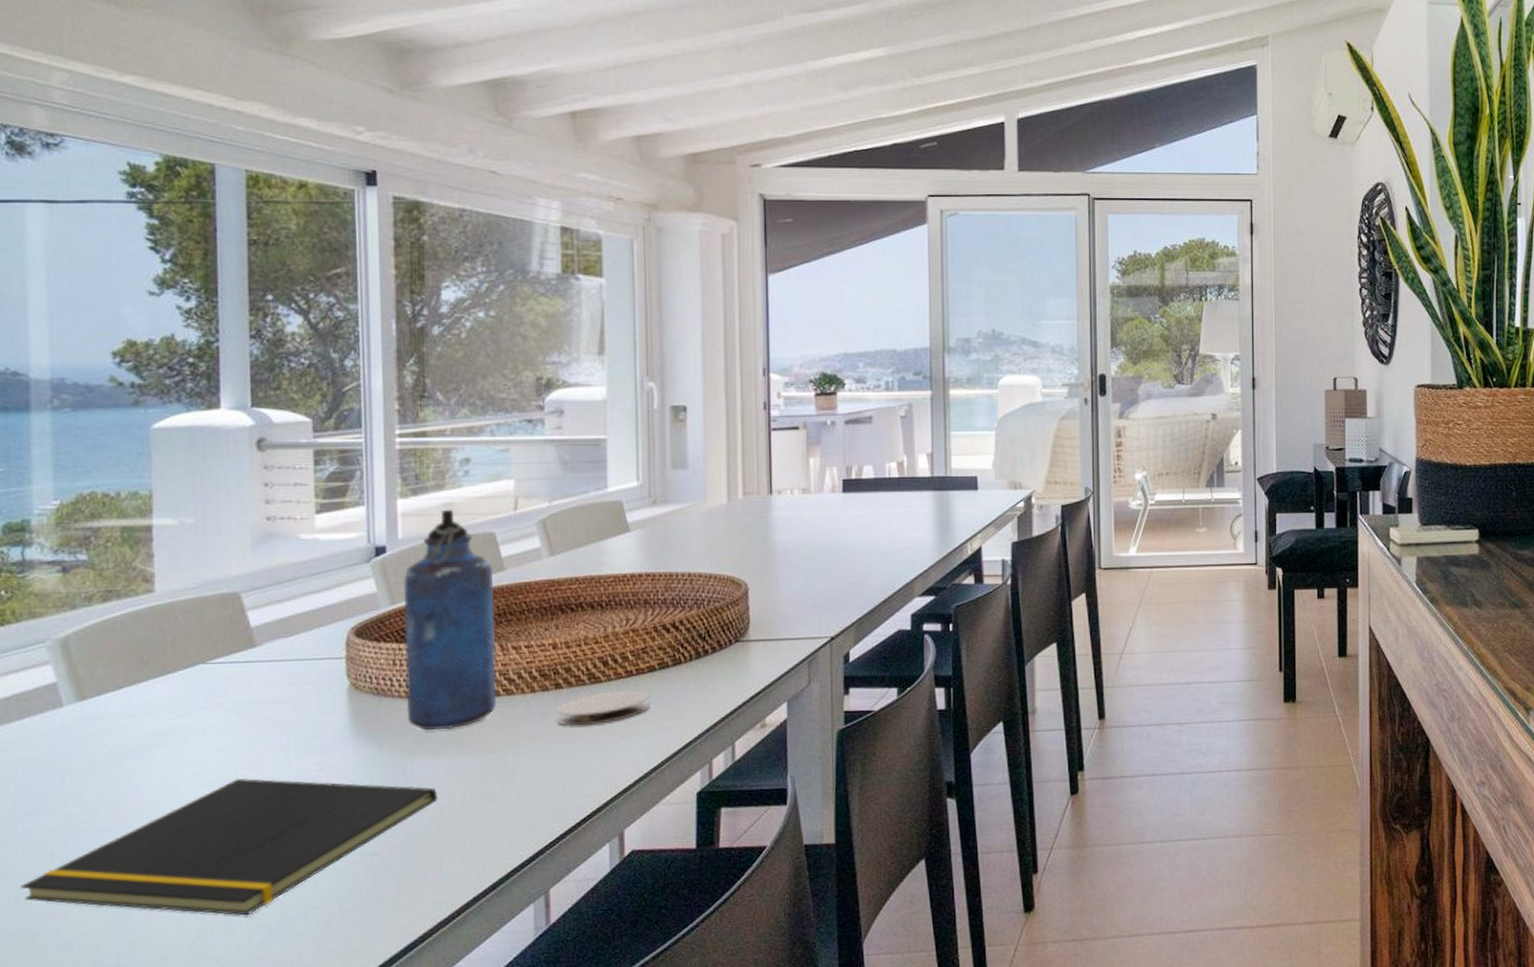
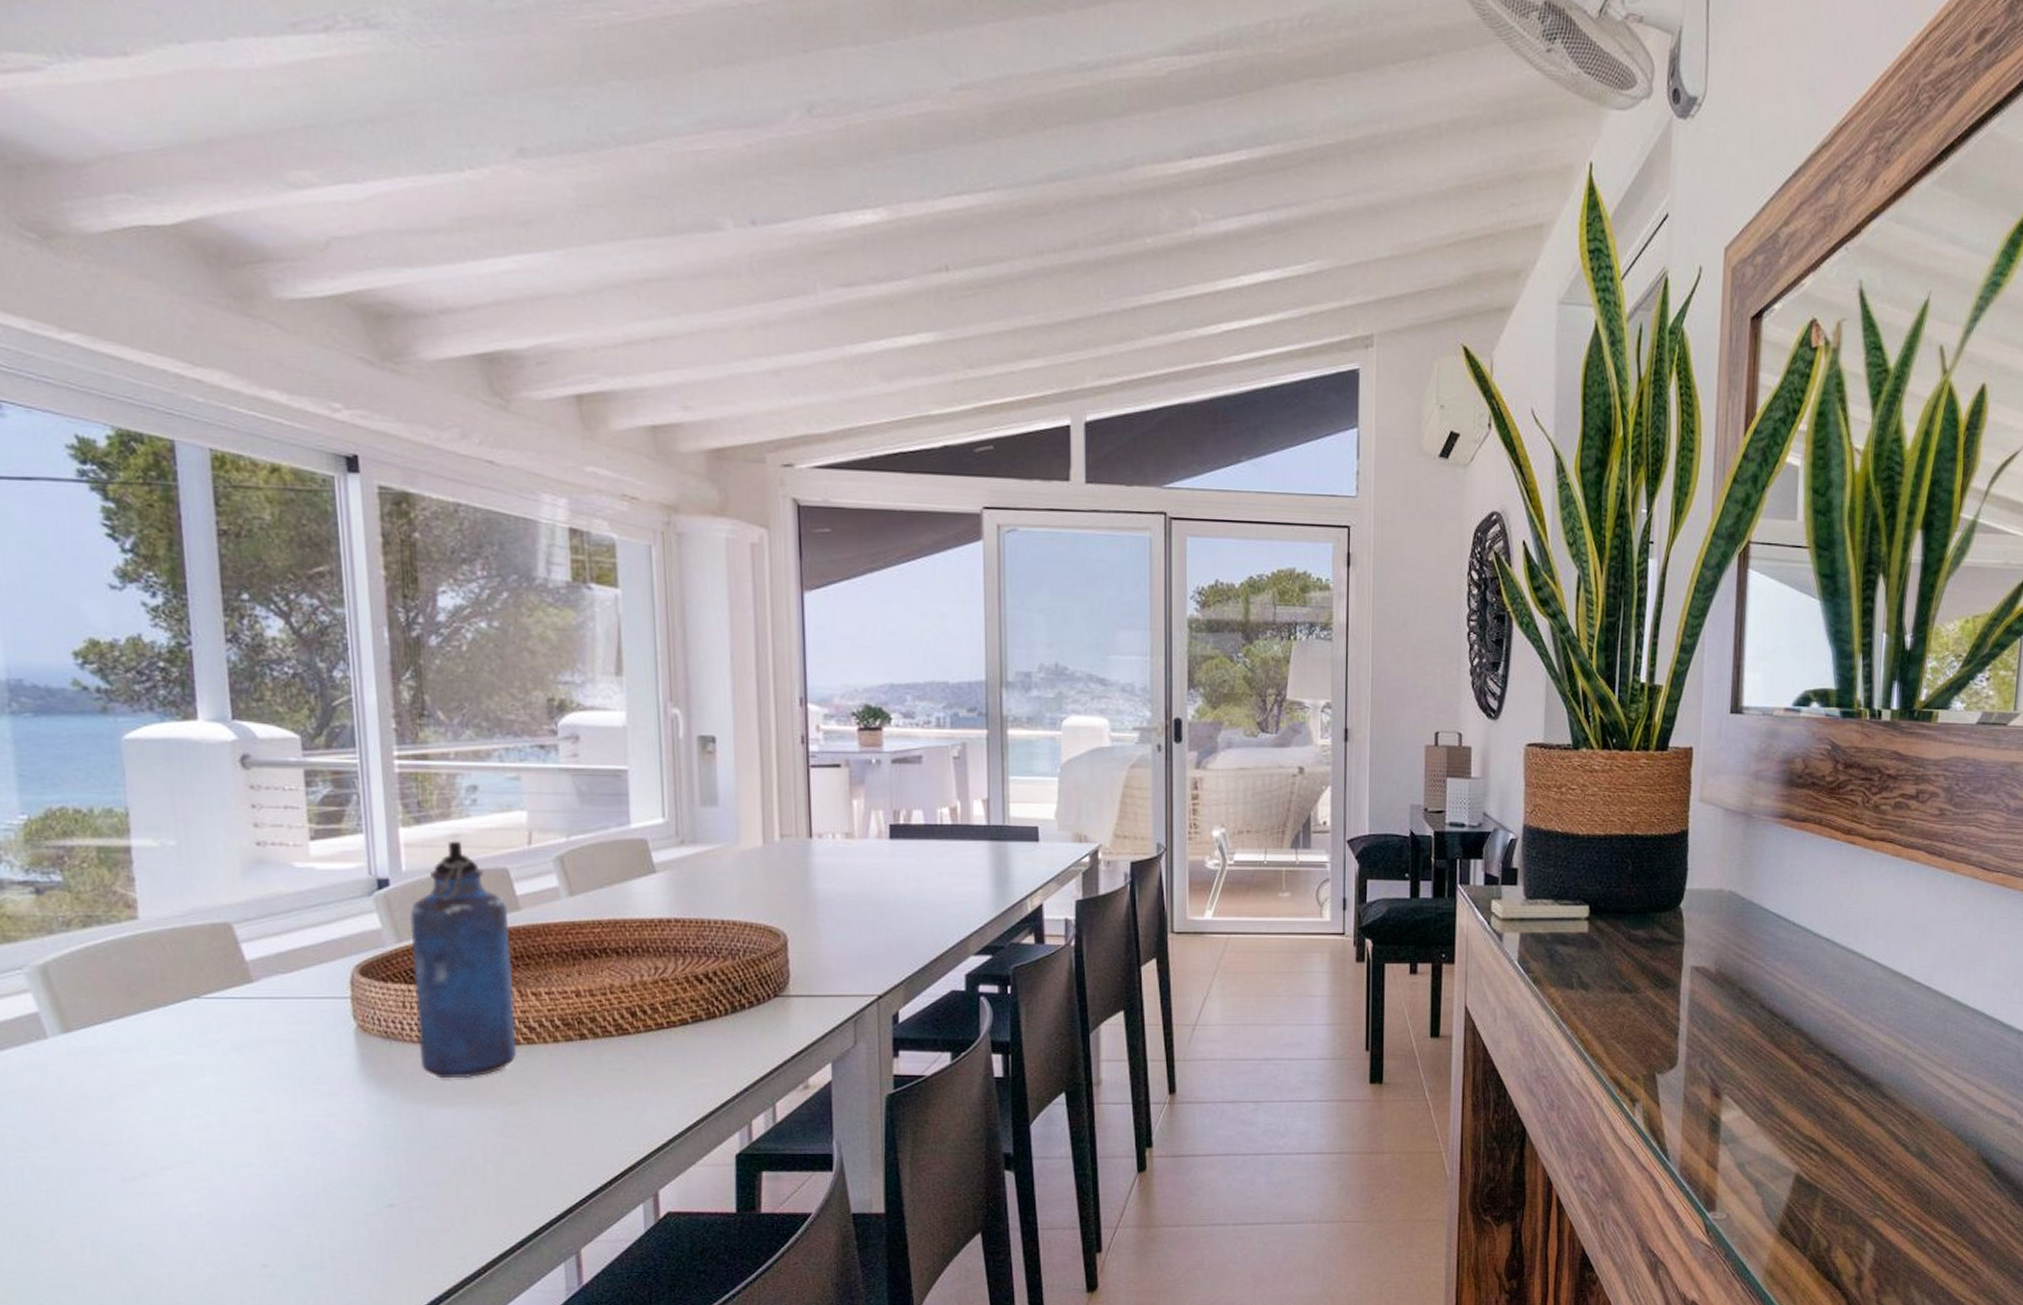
notepad: present [20,777,437,916] -> none [16,1120,457,1264]
coaster: present [556,690,650,726] -> none [582,1043,683,1080]

